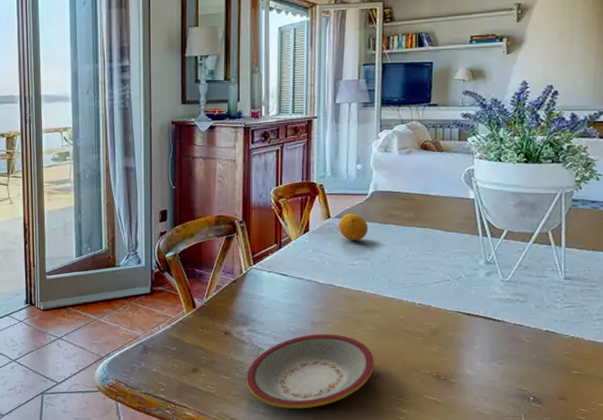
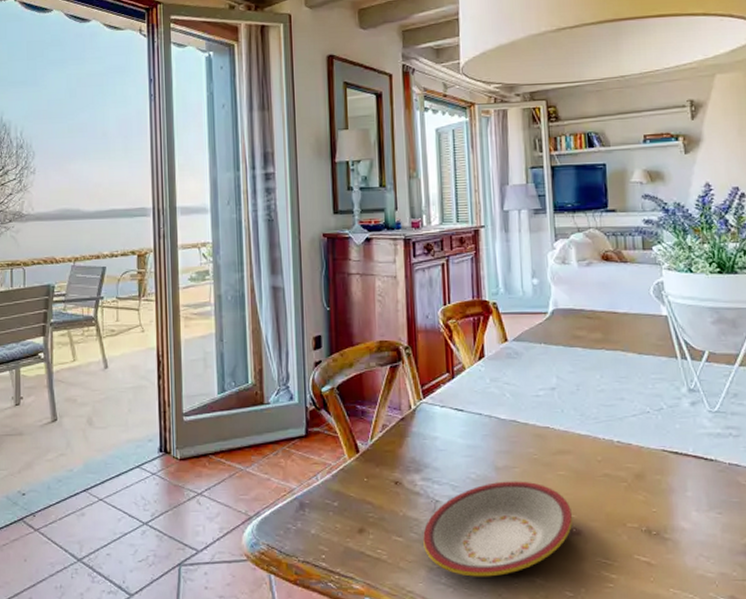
fruit: present [338,213,369,241] -> none [517,335,552,368]

